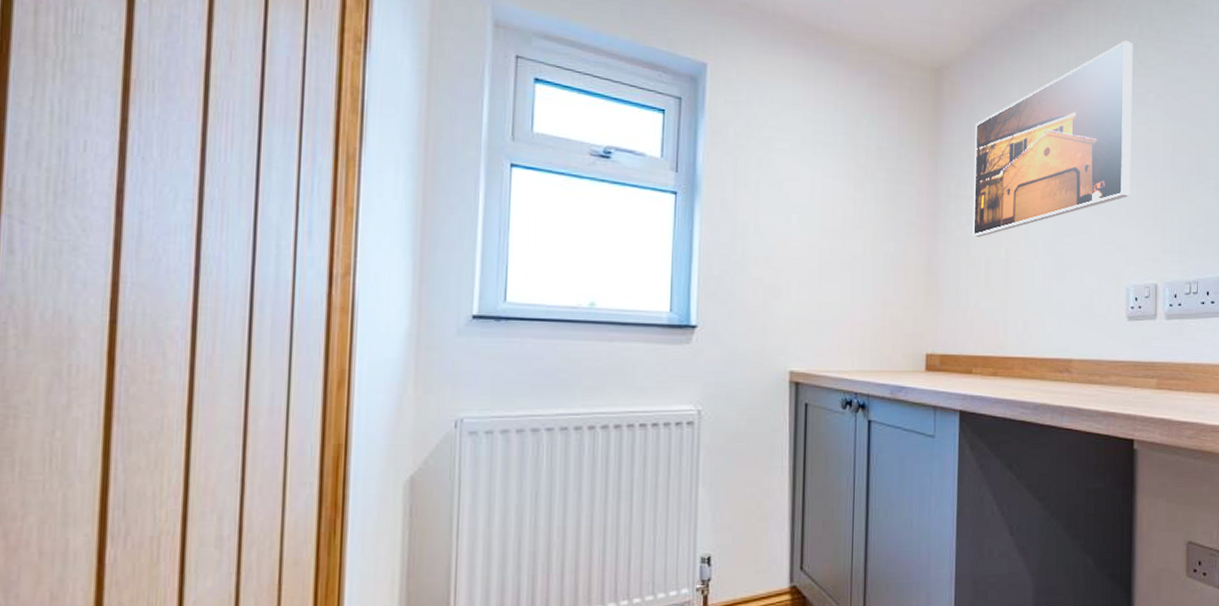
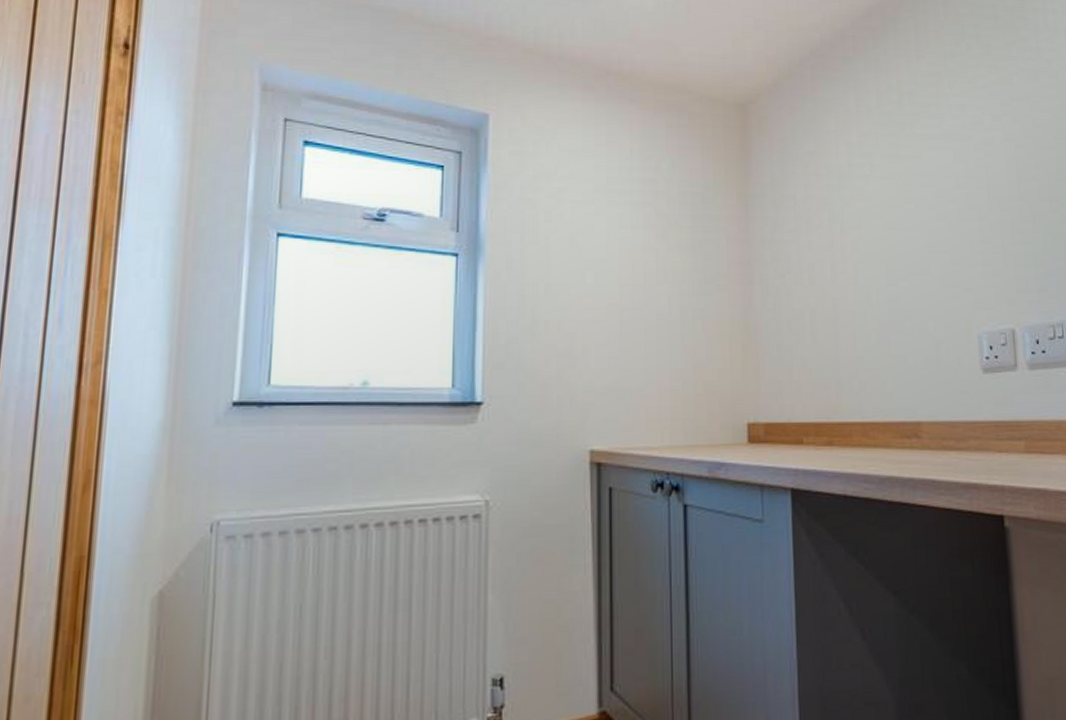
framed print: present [972,40,1133,237] -> none [788,60,972,286]

